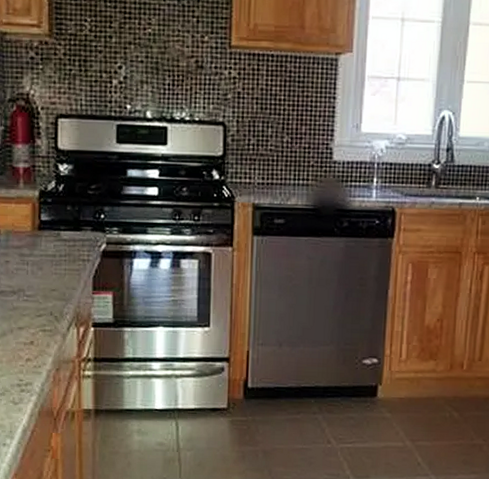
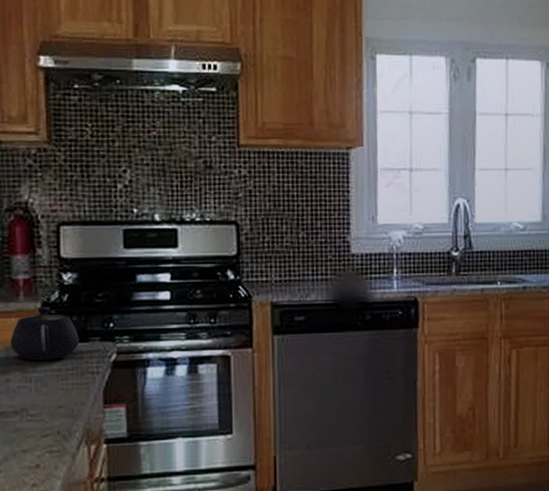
teapot: none [10,195,72,246] -> present [10,307,79,360]

